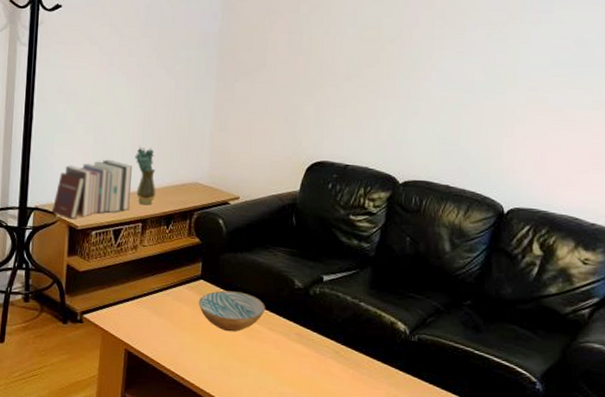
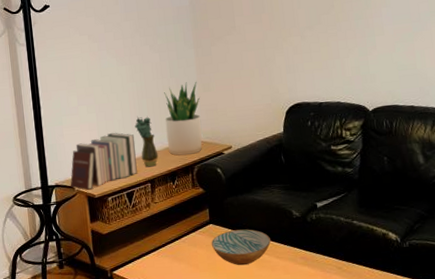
planter: none [168,117,213,199] -> present [164,82,202,156]

